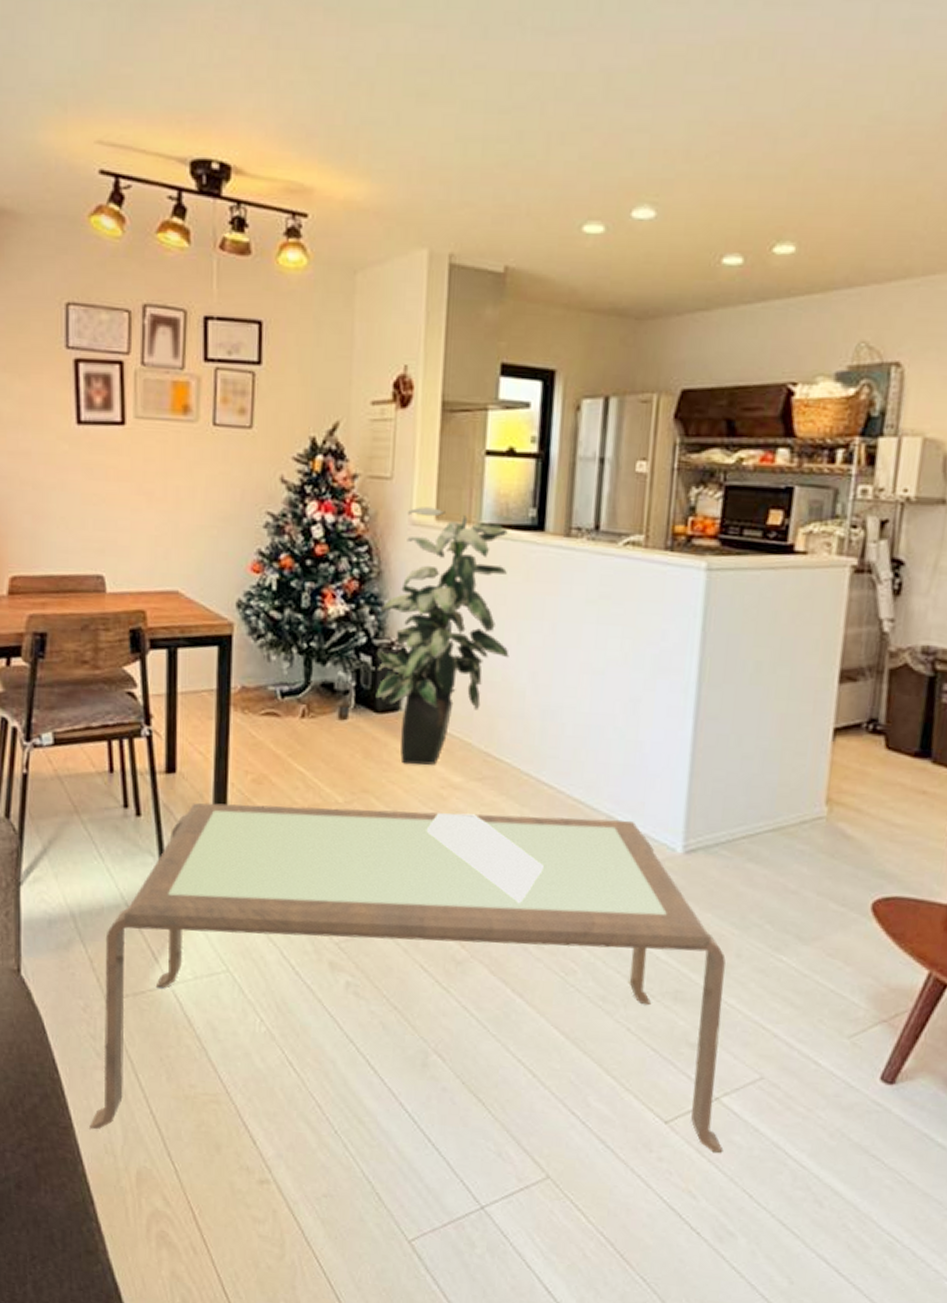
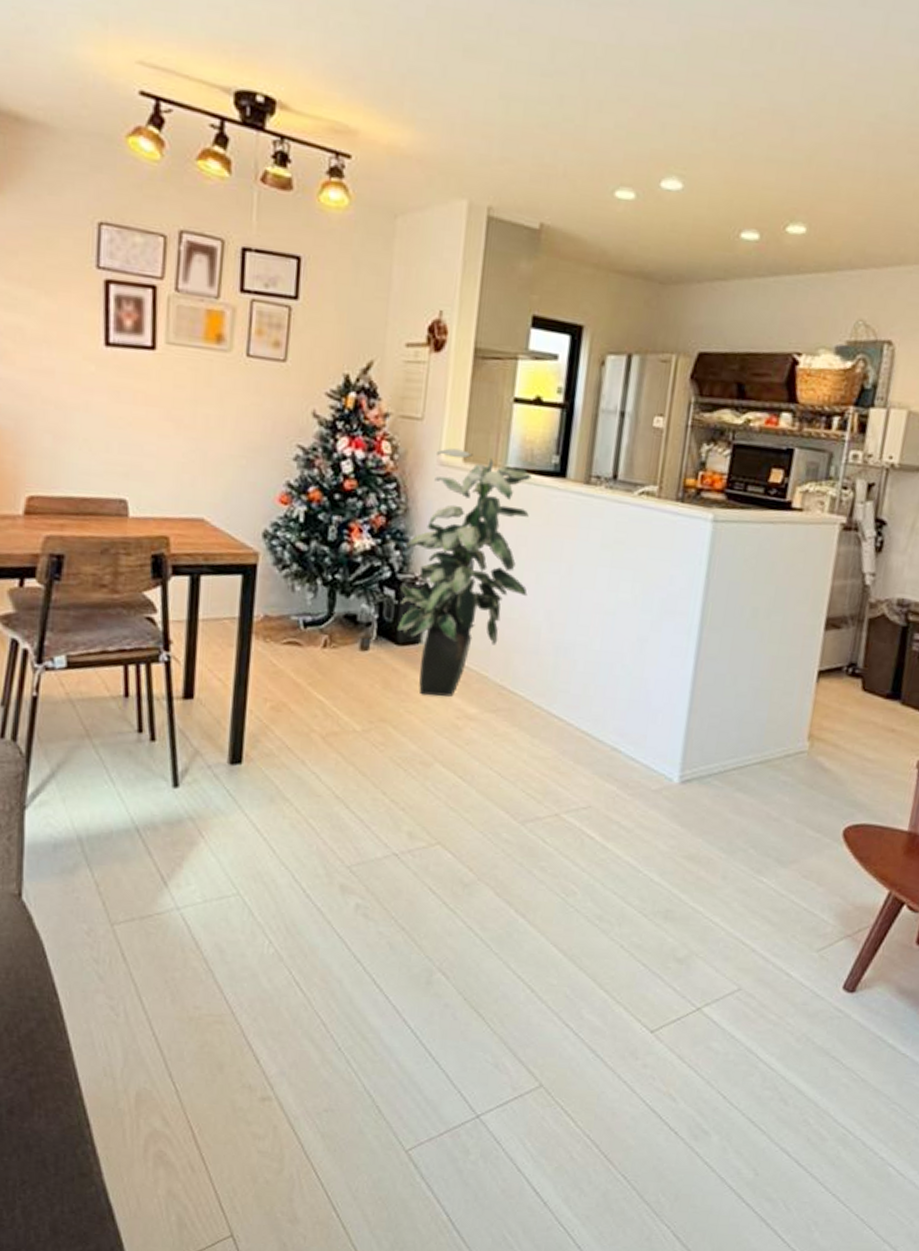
coffee table: present [89,803,726,1152] -> none [88,729,713,1058]

